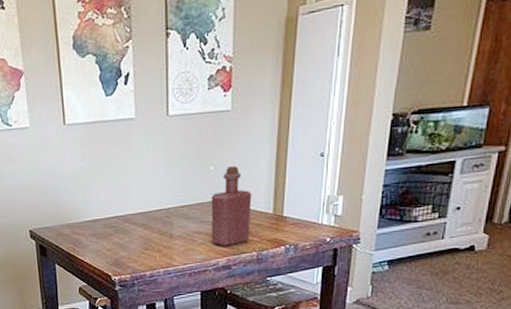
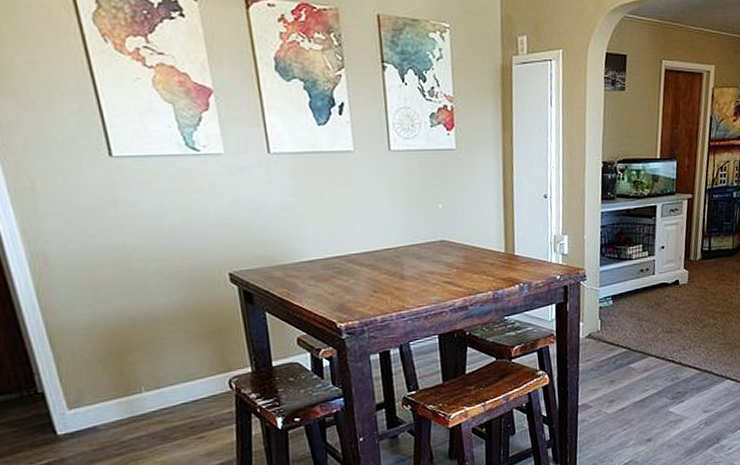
bottle: present [211,166,252,247] -> none [441,205,484,287]

